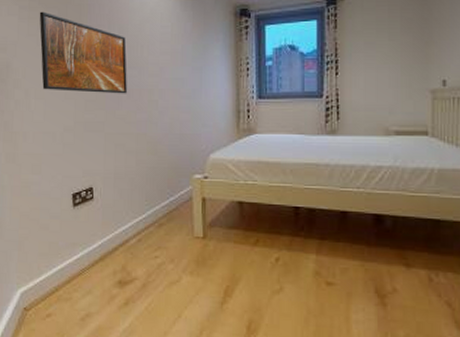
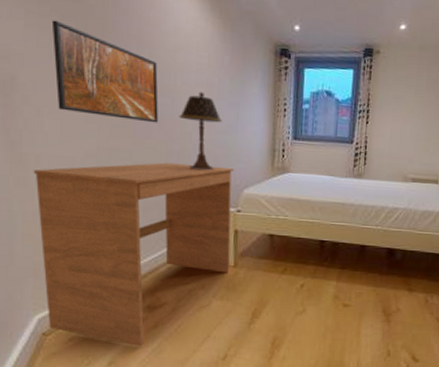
desk: none [21,131,200,325] -> present [33,162,233,346]
table lamp: none [145,60,186,137] -> present [178,91,222,171]

